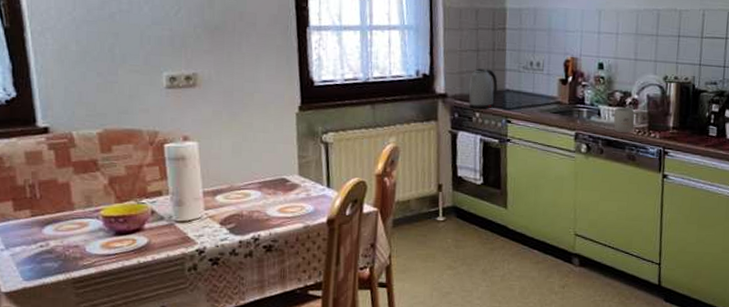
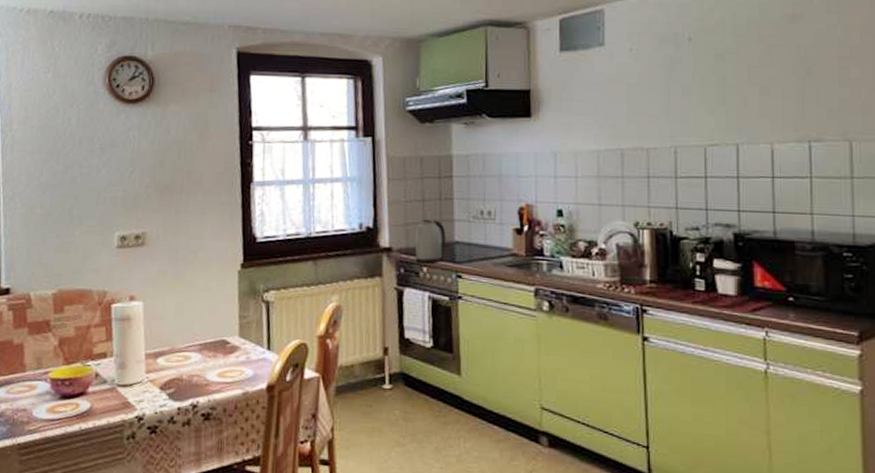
mug: present [613,107,642,134] -> none [578,259,612,289]

